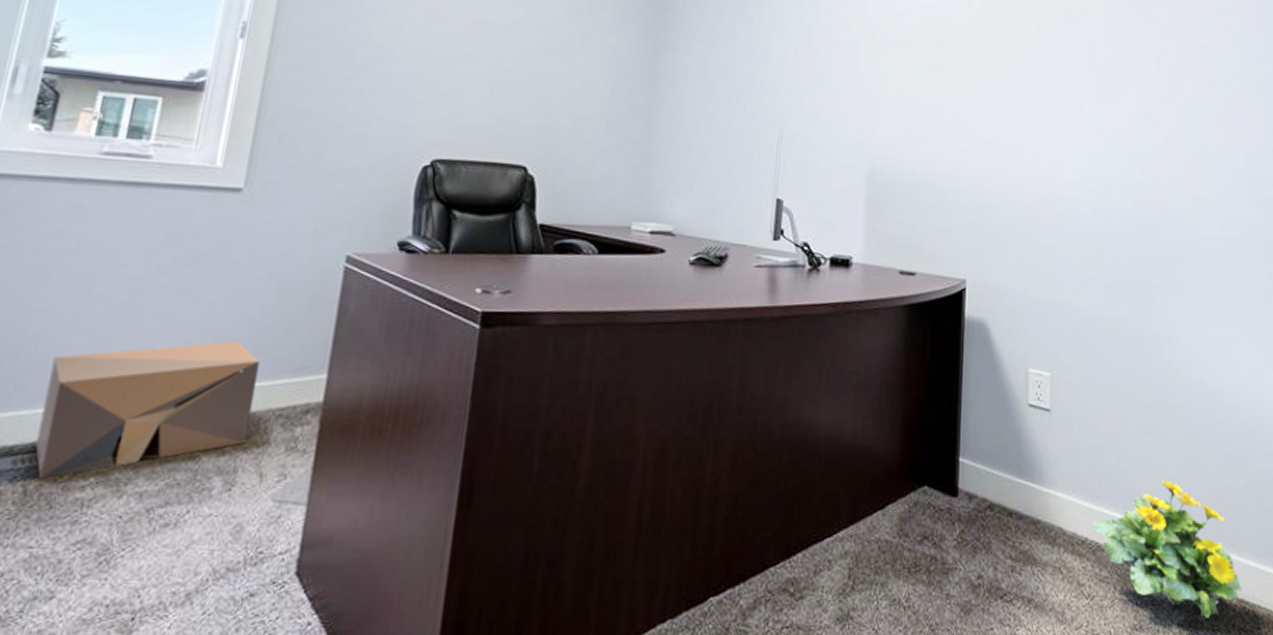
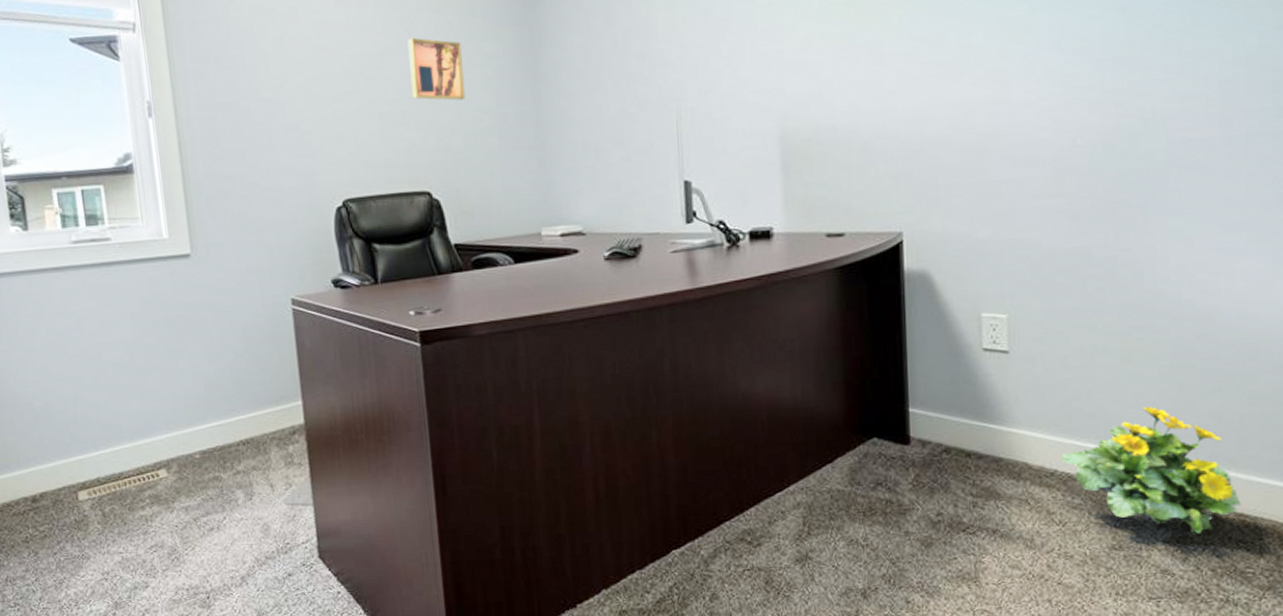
cardboard box: present [35,341,261,479] -> none [90,382,253,504]
wall art: none [529,16,588,84] -> present [407,37,466,101]

